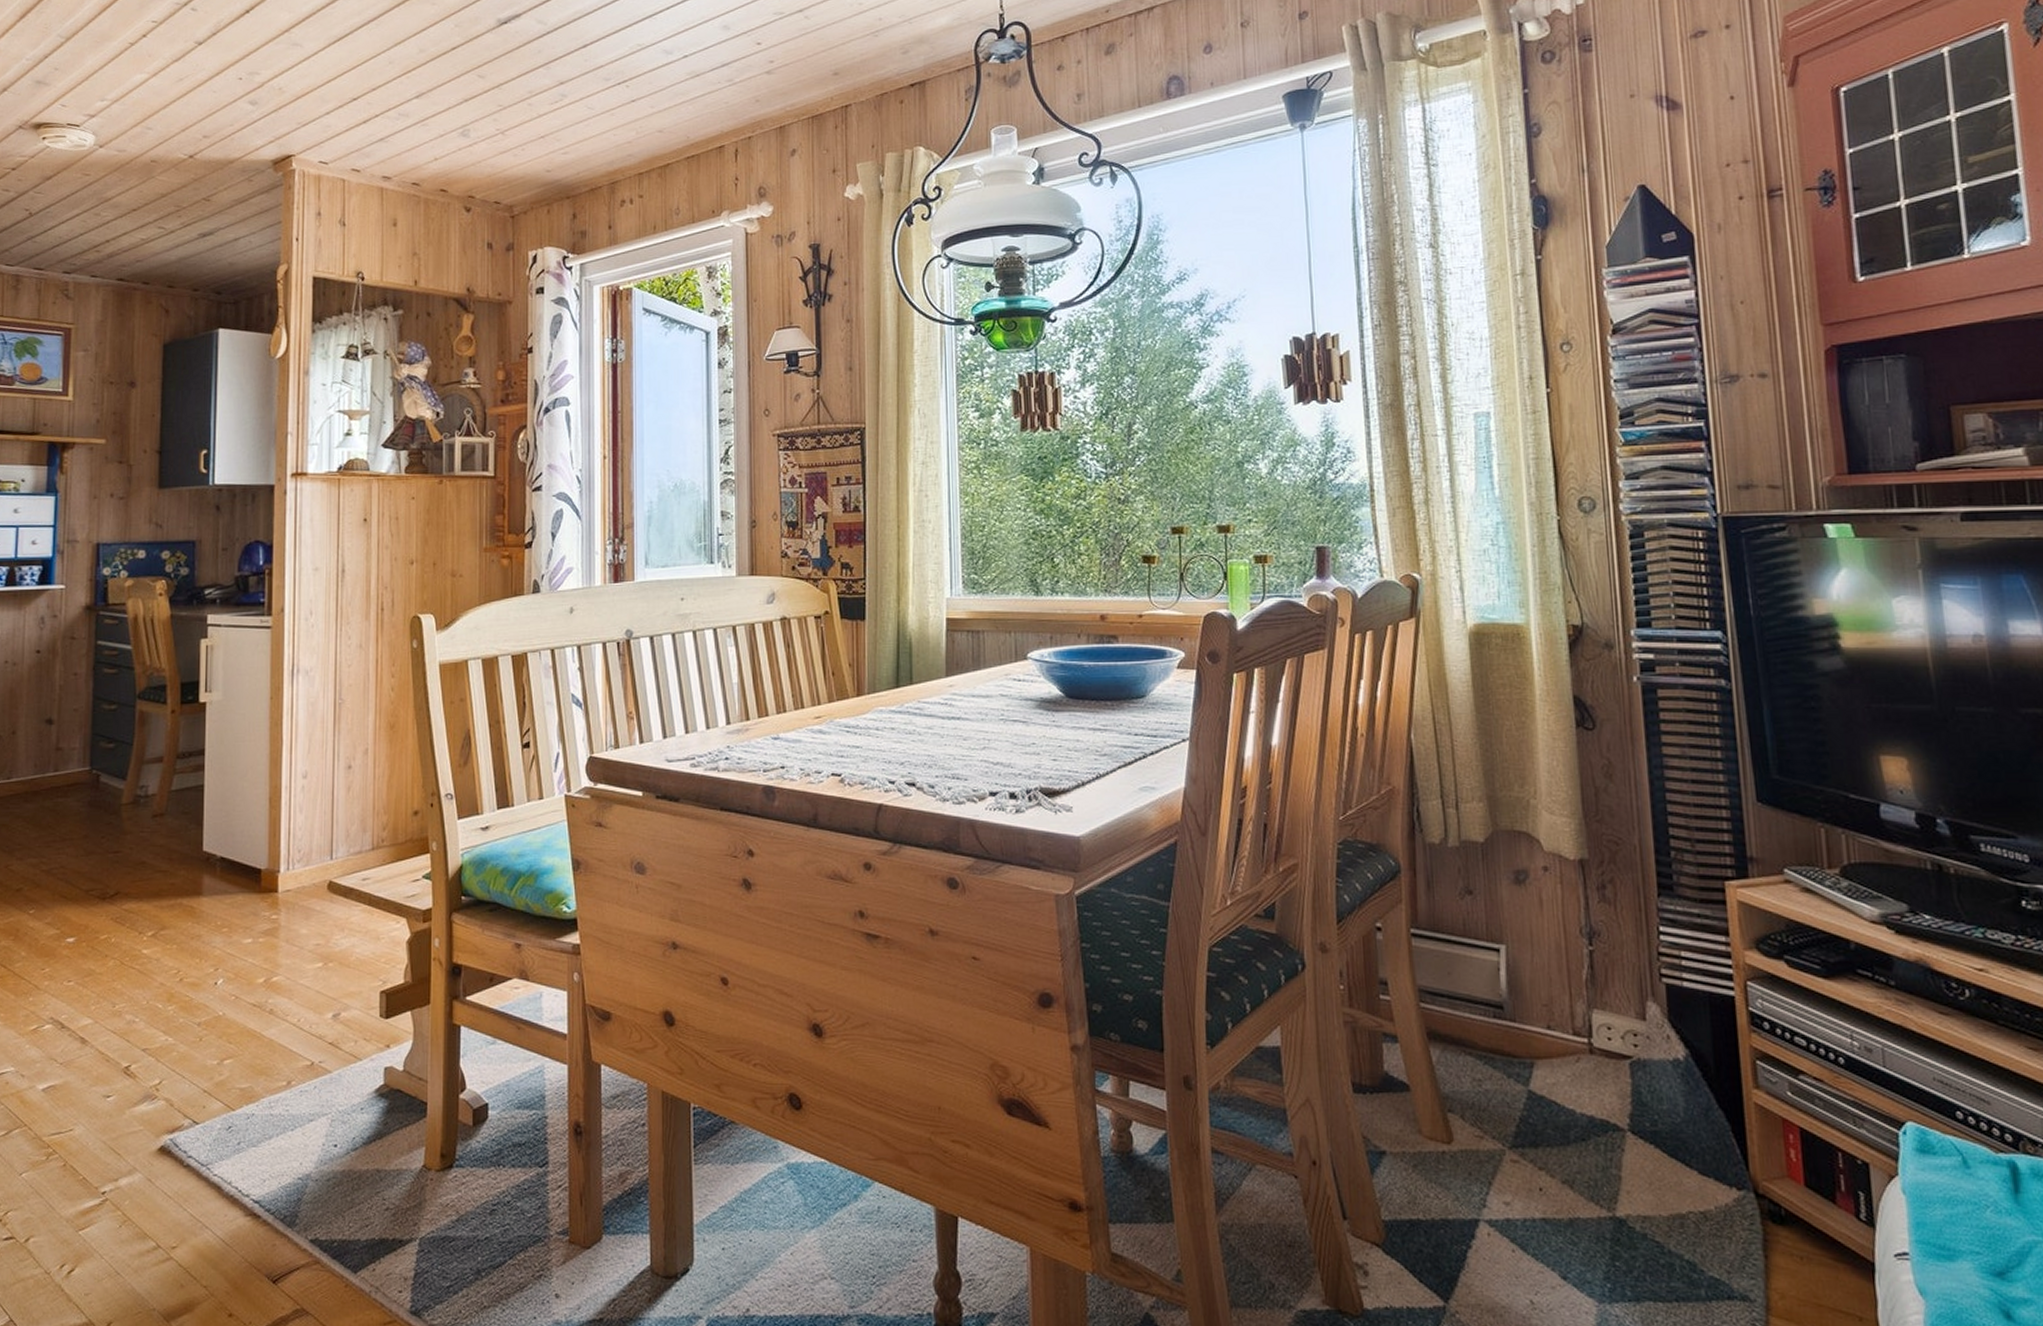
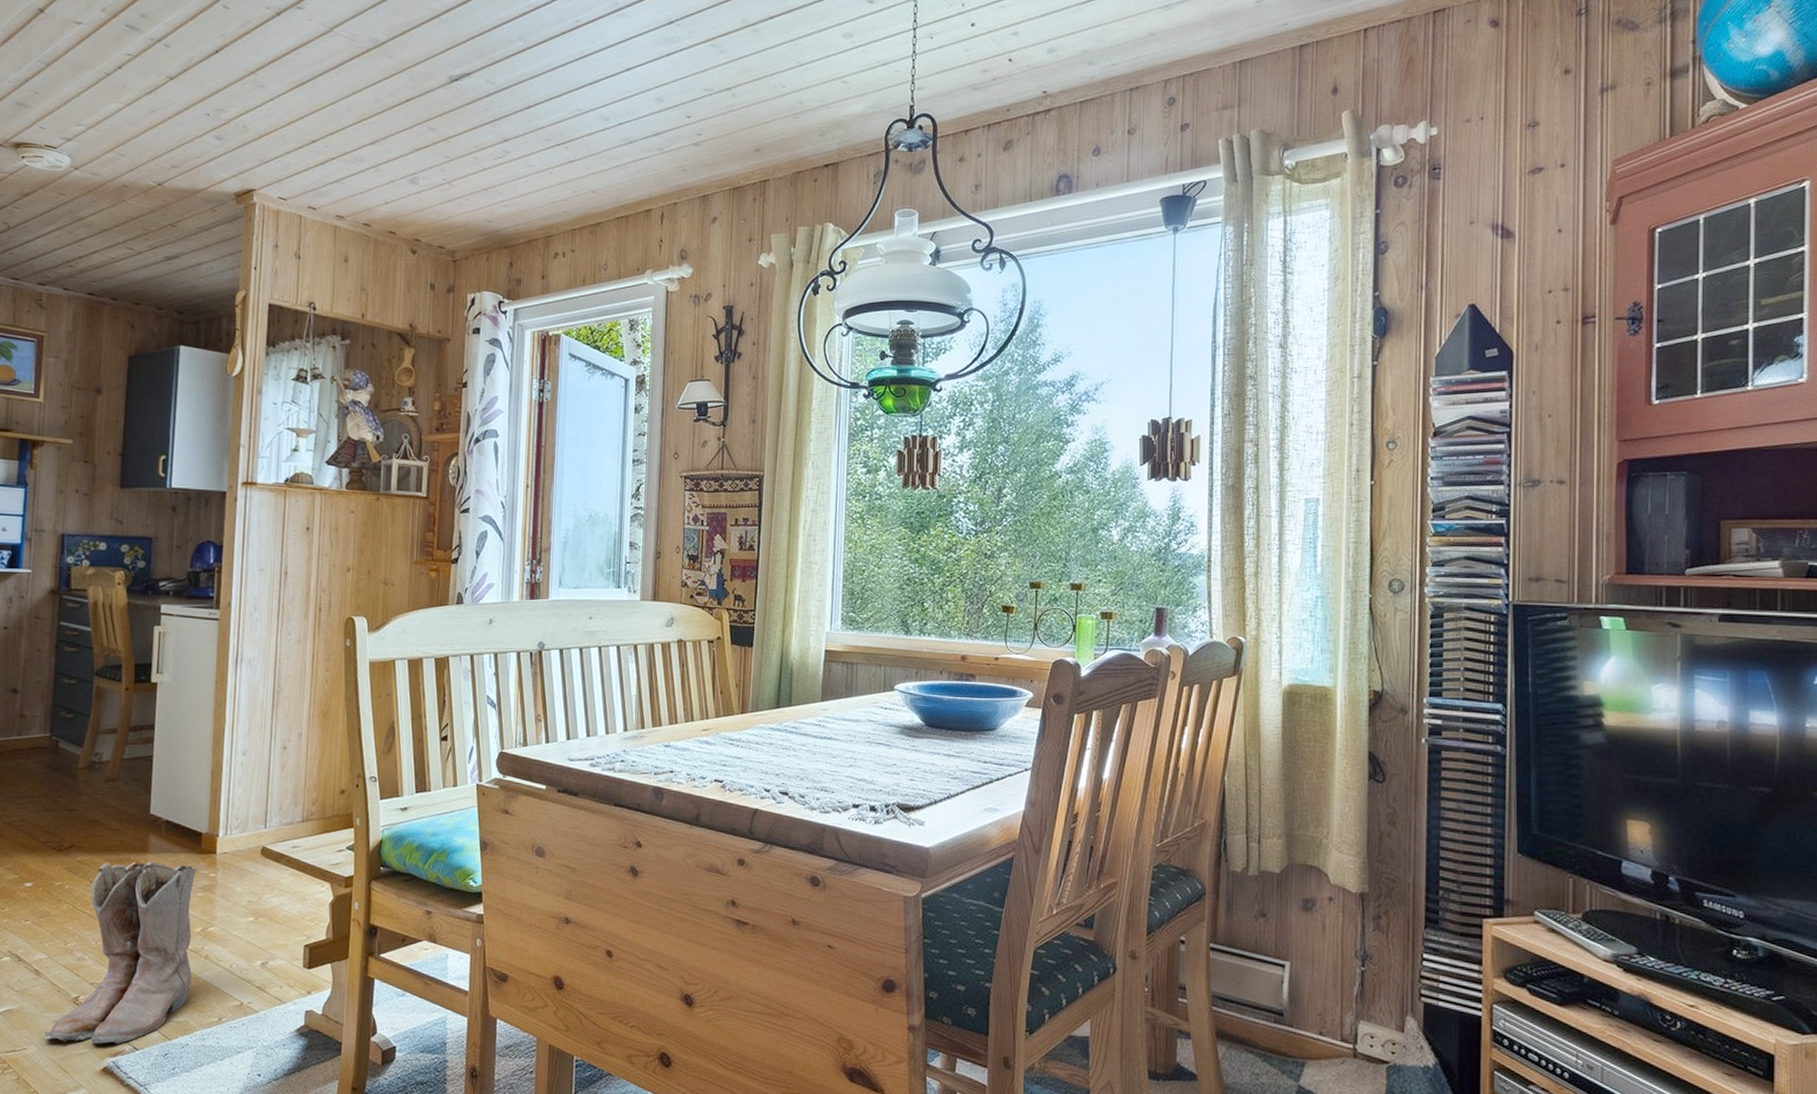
boots: none [92,905,258,1121] -> present [44,861,198,1045]

